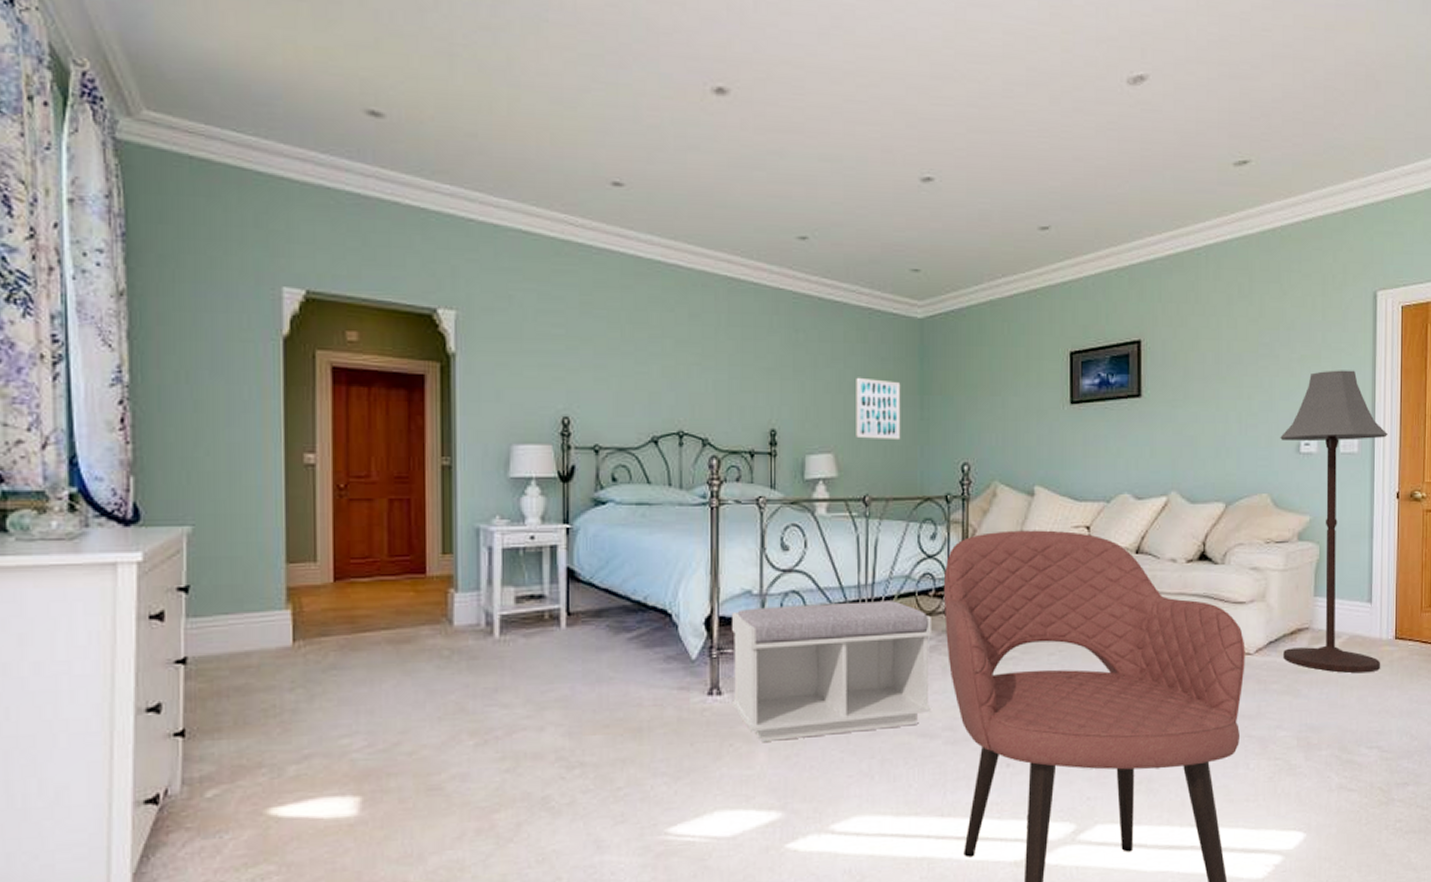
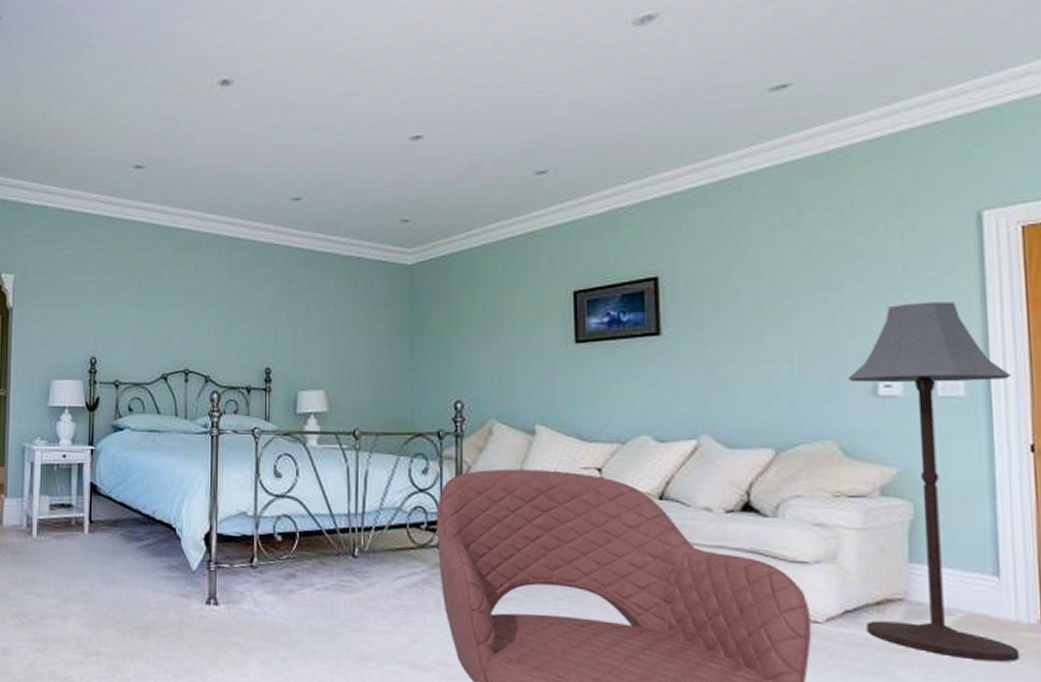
bench: present [732,601,931,742] -> none [228,528,424,656]
wall art: present [856,377,901,439] -> none [346,320,391,377]

